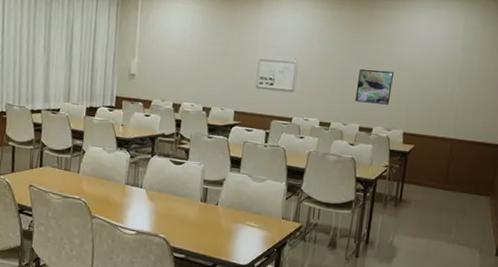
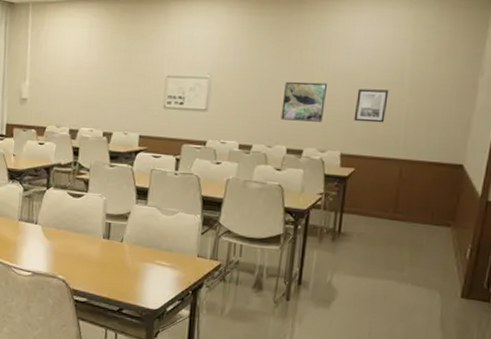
wall art: none [414,77,443,108] -> present [353,89,389,123]

